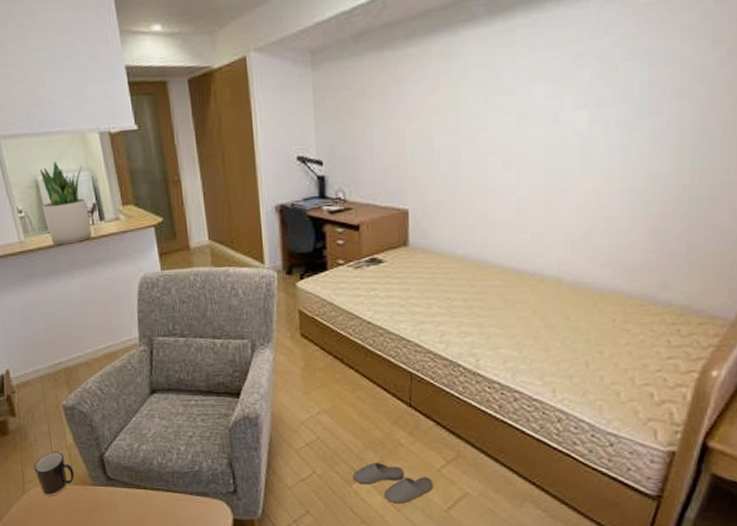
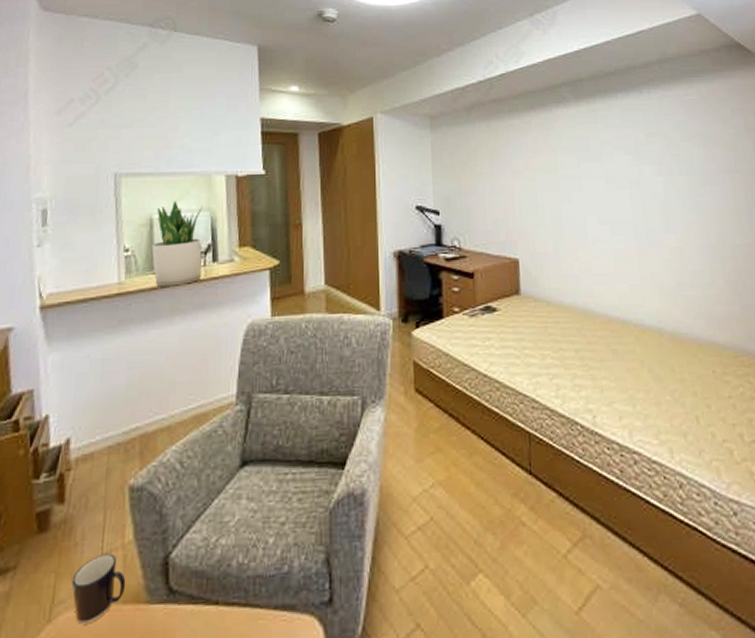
slippers: present [354,462,434,504] -> none [472,548,561,606]

